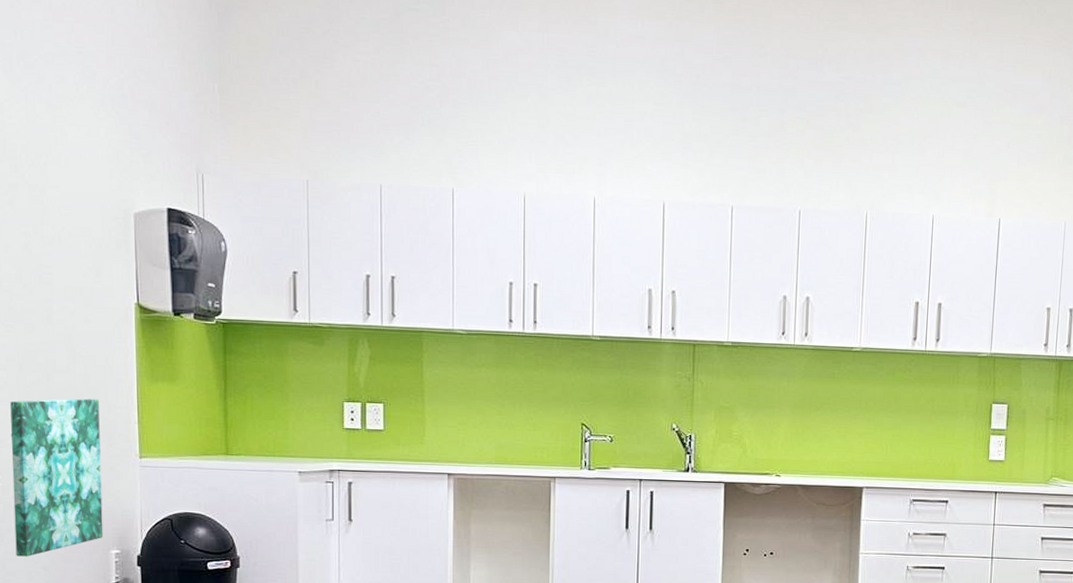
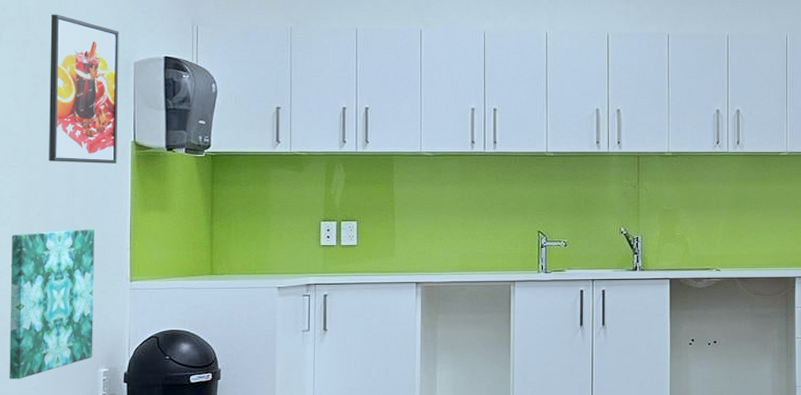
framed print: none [39,153,120,328] -> present [49,14,119,164]

